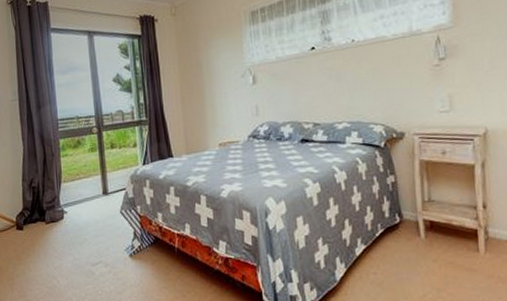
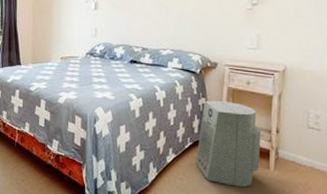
air purifier: none [389,176,467,276] -> present [195,100,261,187]

